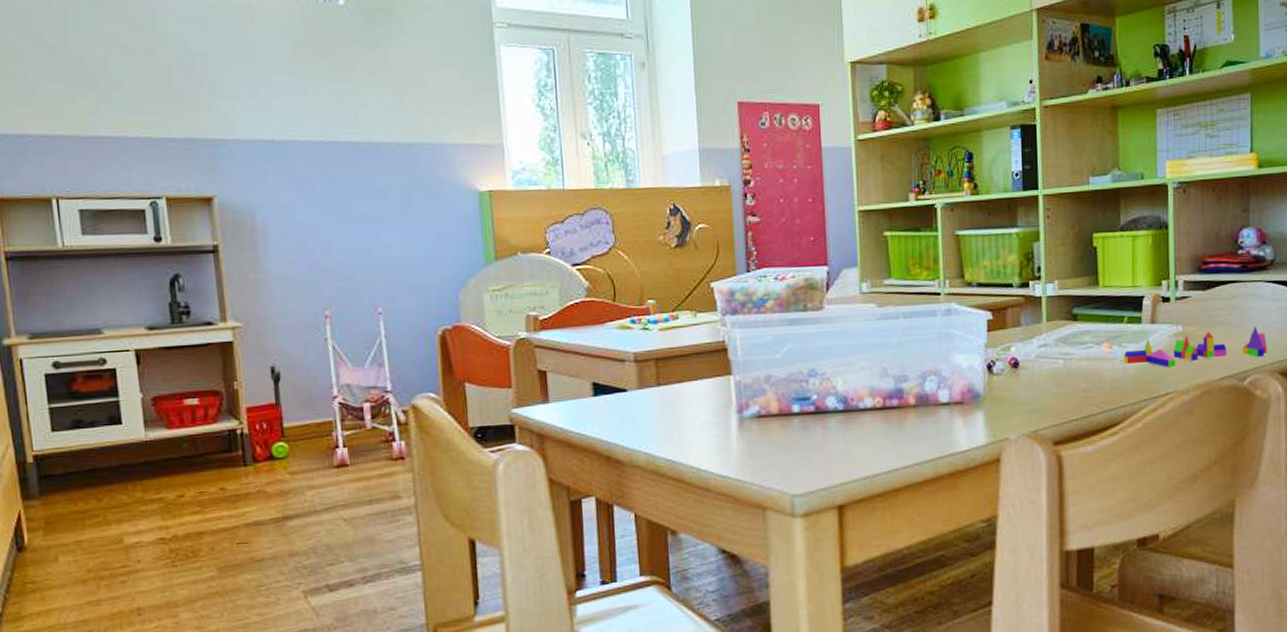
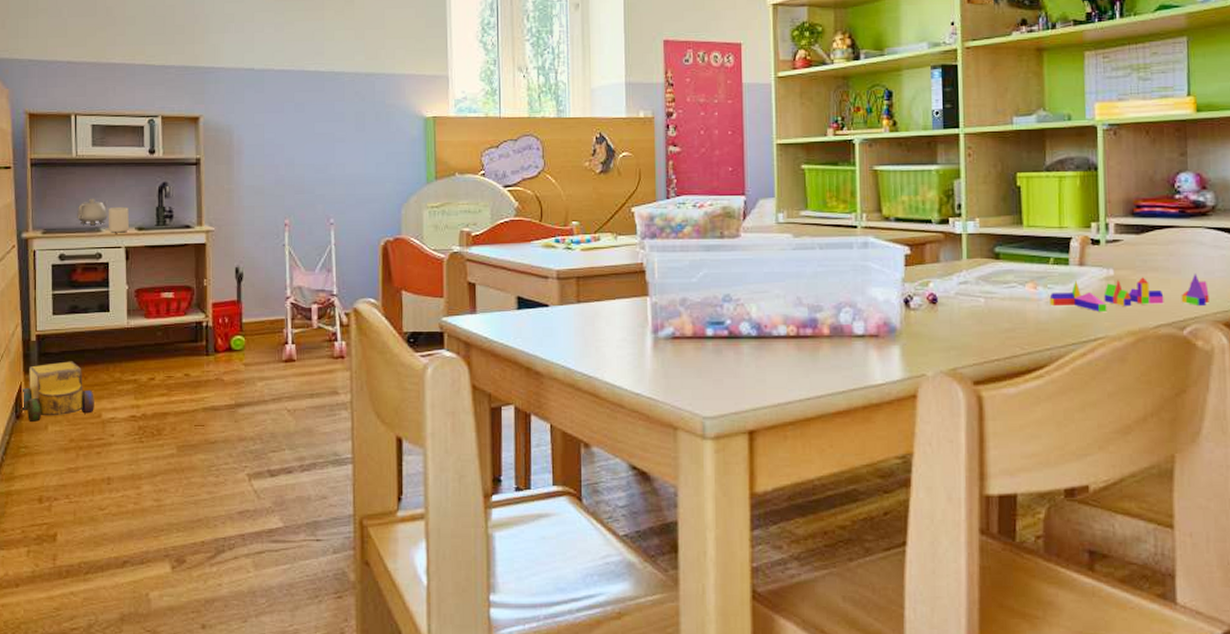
toy truck: none [21,482,114,555] -> present [20,361,94,423]
teapot: none [69,295,111,327] -> present [76,198,109,226]
cup: none [109,304,138,335] -> present [108,207,130,233]

